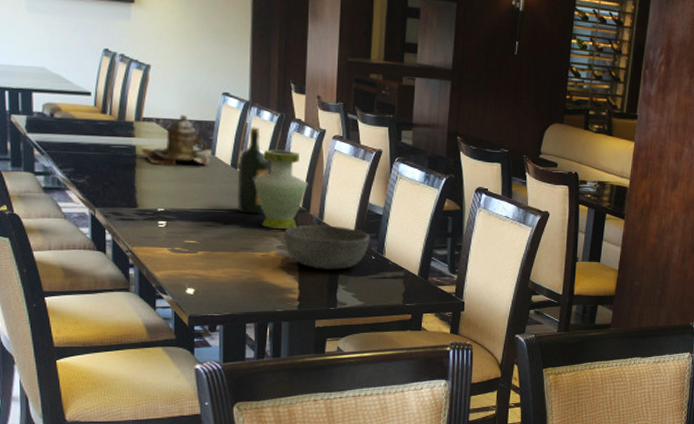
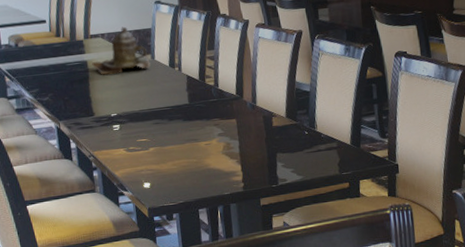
wine bottle: present [237,127,270,214] -> none [175,27,204,108]
vase: present [253,149,308,229] -> none [190,44,239,118]
bowl: present [284,224,370,270] -> none [222,107,302,151]

